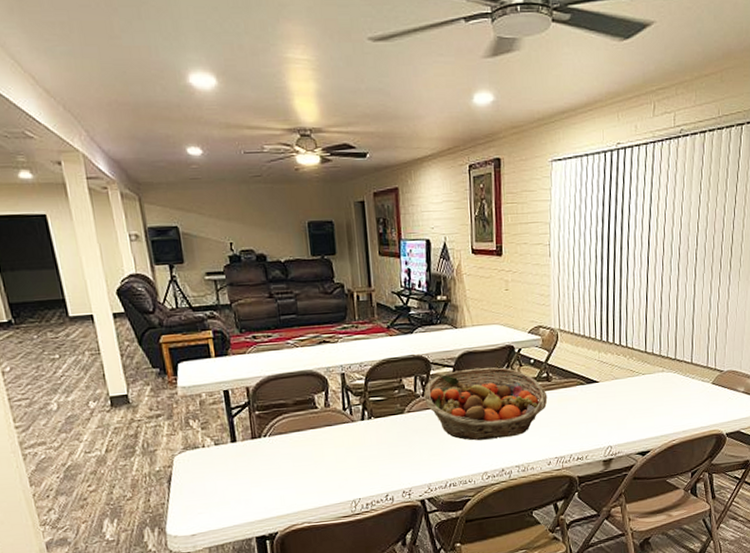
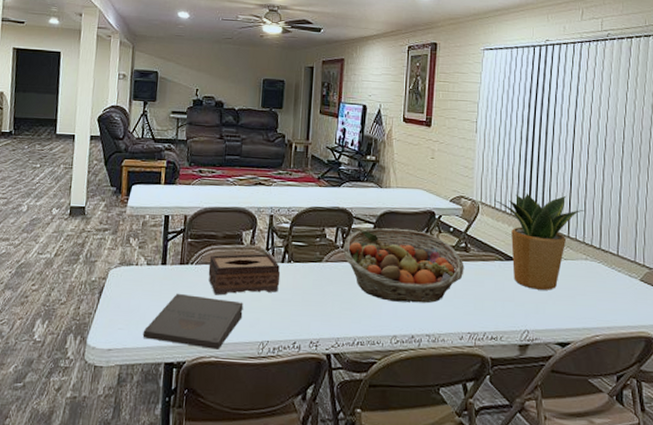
pizza box: none [226,466,329,518] -> present [142,293,243,350]
tissue box: none [283,413,363,464] -> present [208,253,281,296]
potted plant: none [573,311,660,407] -> present [494,193,584,290]

